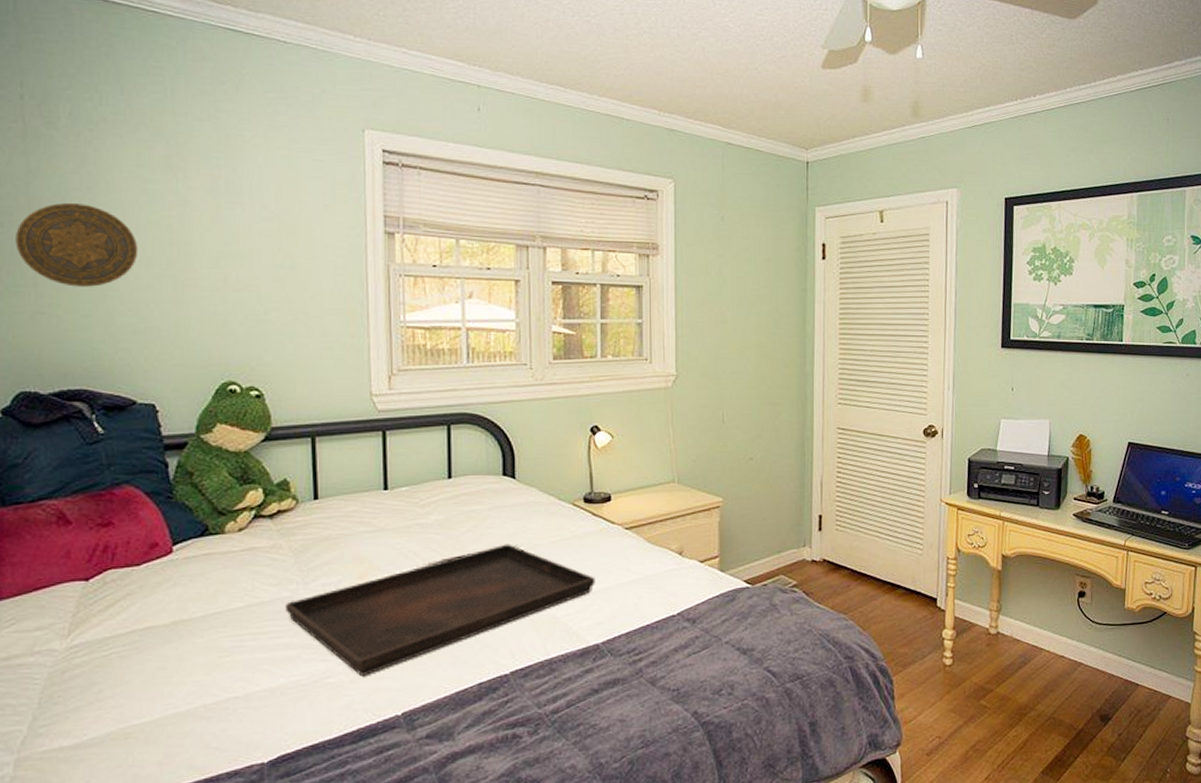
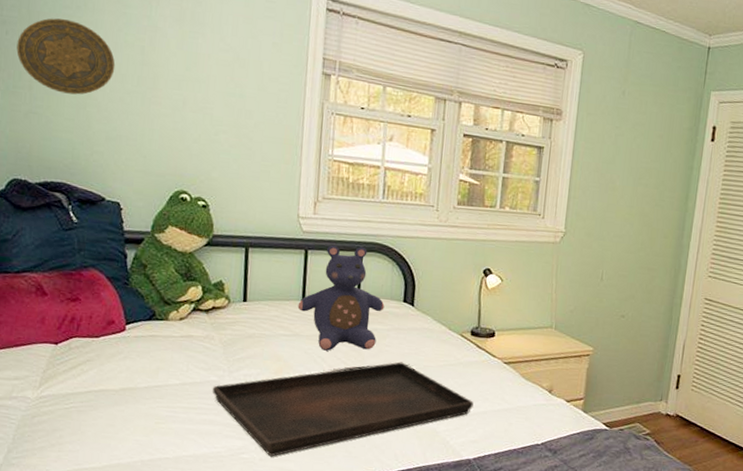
teddy bear: none [379,419,482,543] -> present [297,246,385,351]

